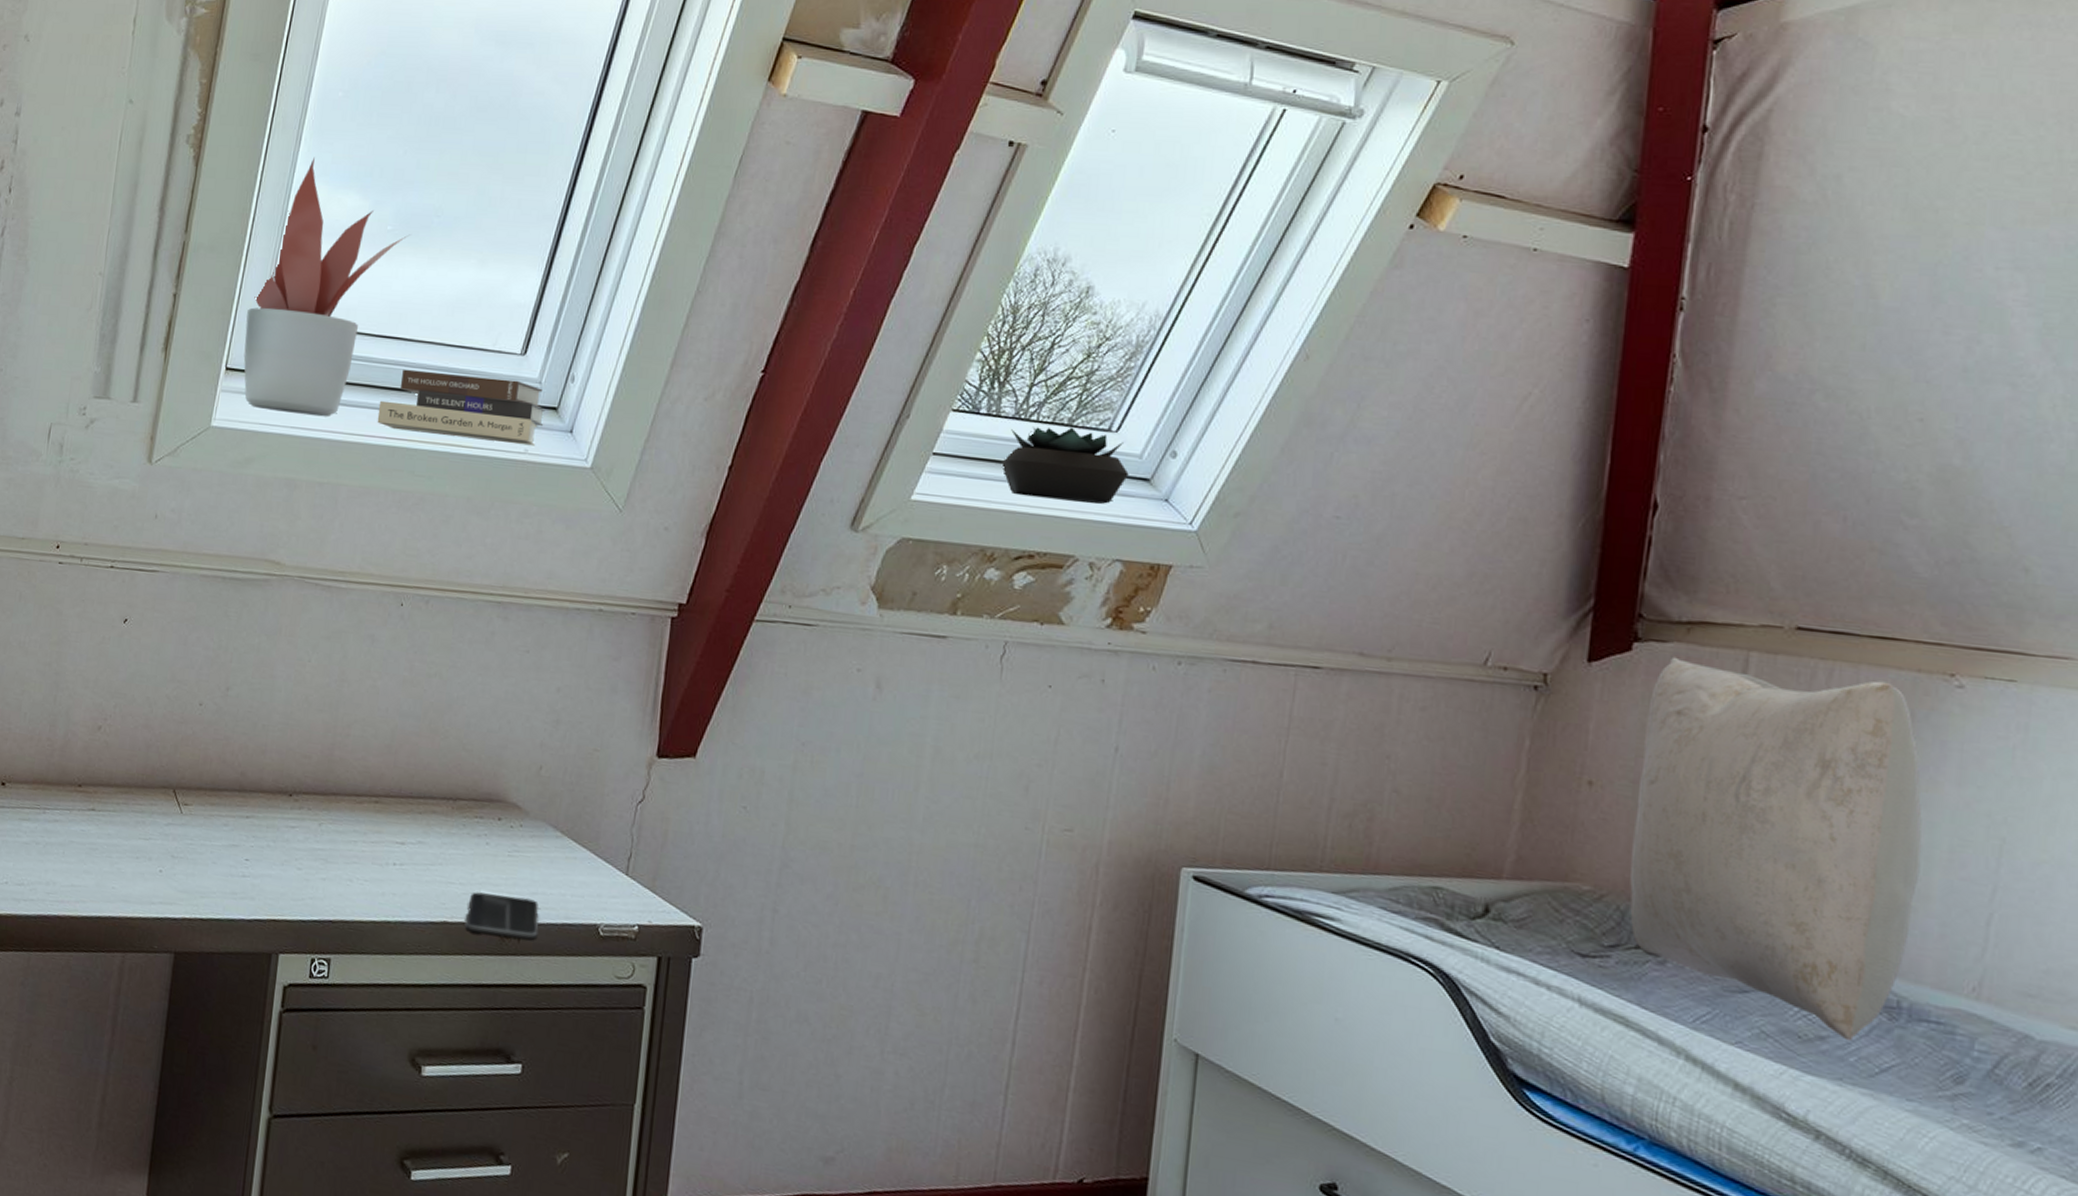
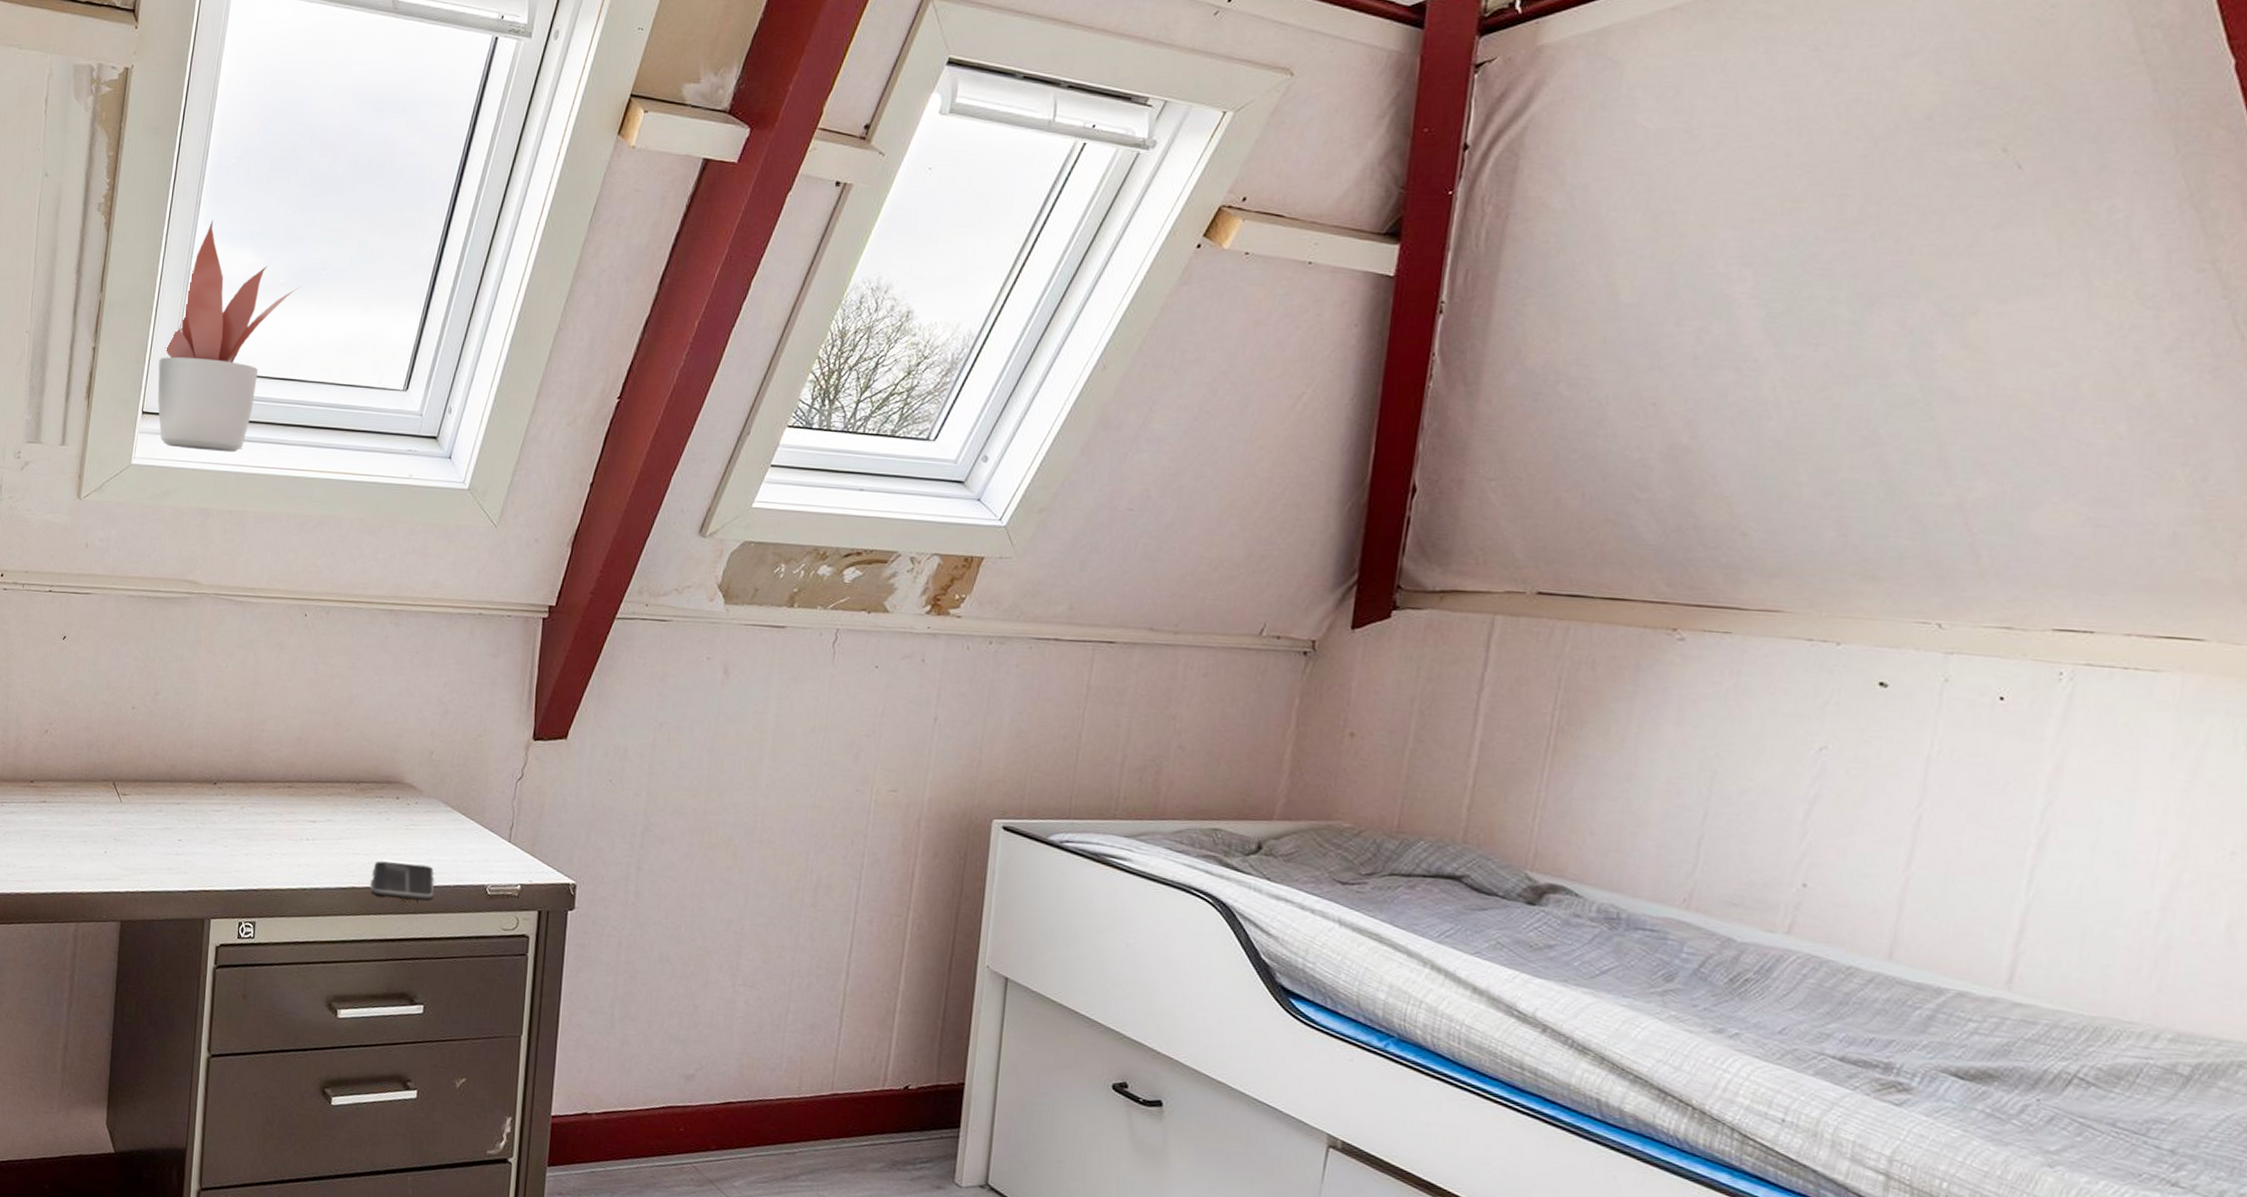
books: present [377,369,546,446] -> none [278,407,427,472]
succulent plant: present [1001,427,1129,505] -> none [832,438,945,506]
pillow: present [1629,656,1922,1041] -> none [1385,622,1644,949]

